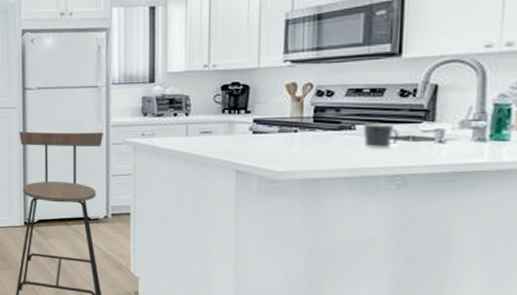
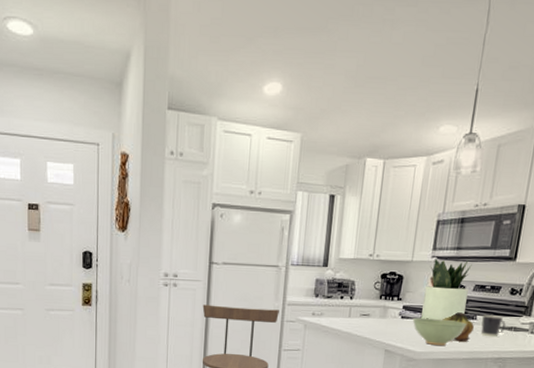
bowl: none [267,131,342,164] -> present [412,317,467,346]
planter: none [279,60,340,133] -> present [421,259,472,320]
fruit: none [308,122,353,157] -> present [442,312,474,342]

